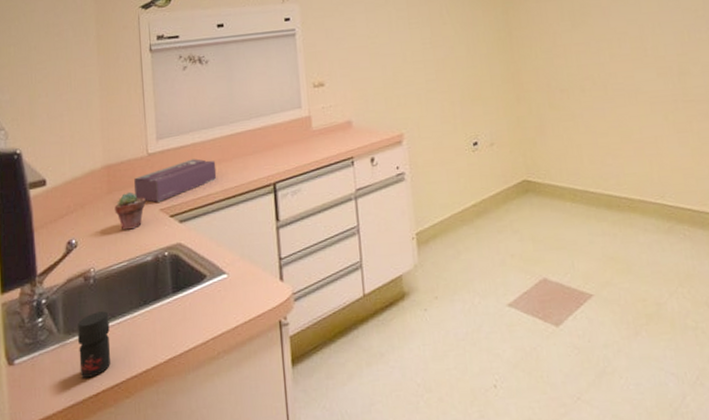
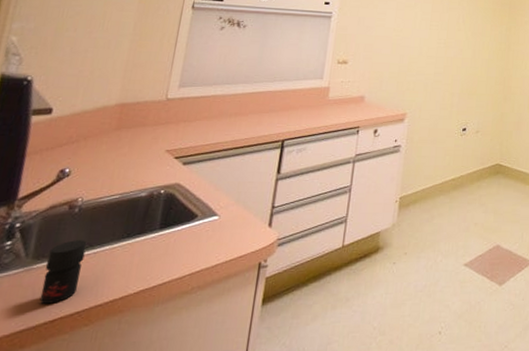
potted succulent: present [114,191,146,230] -> none [118,130,154,166]
tissue box: present [134,159,217,202] -> none [144,109,232,144]

